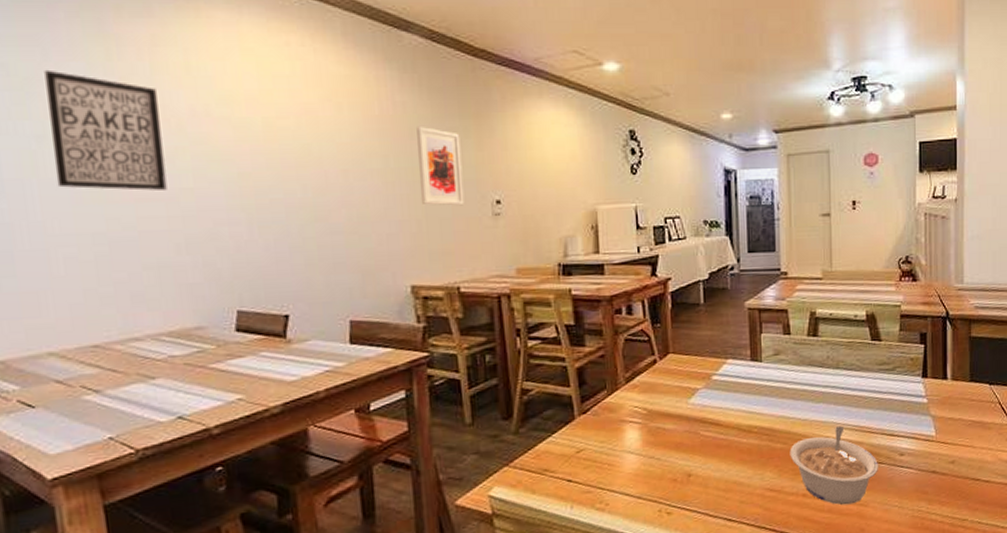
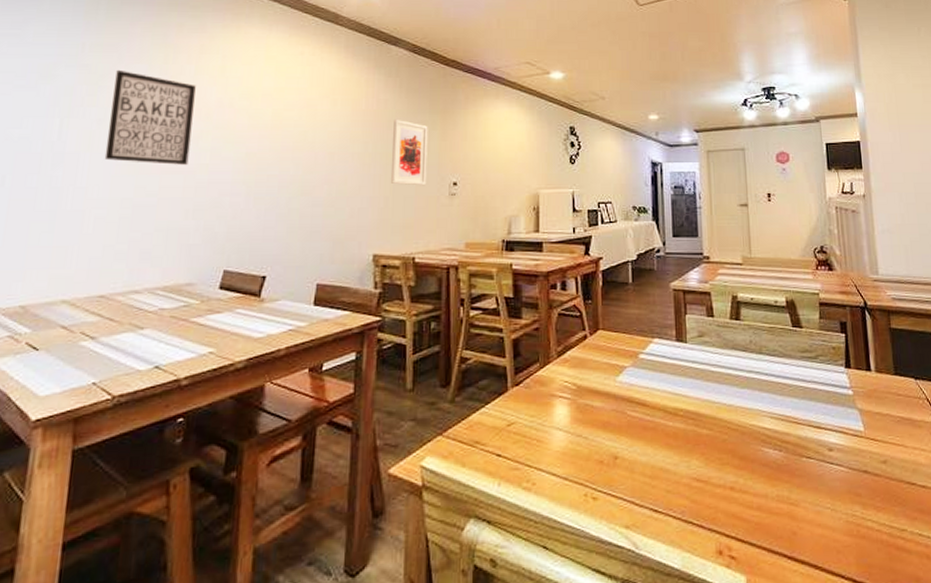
legume: present [789,425,878,505] -> none [716,414,807,503]

